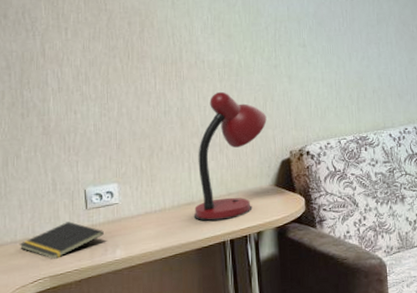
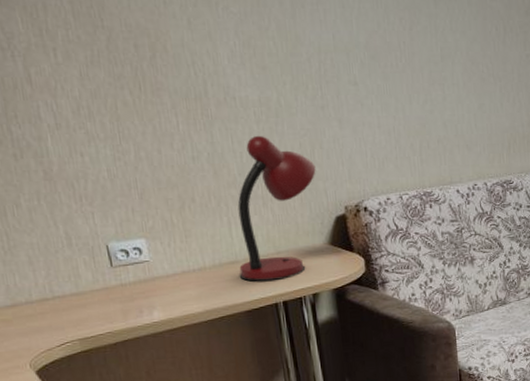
notepad: present [19,221,104,259] -> none [36,280,136,321]

